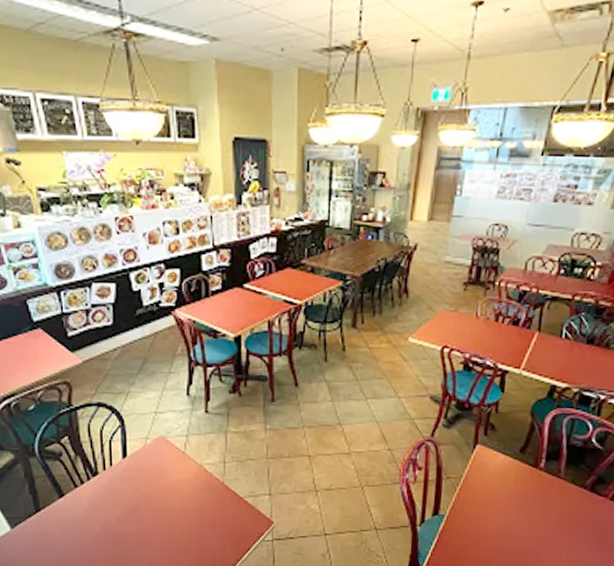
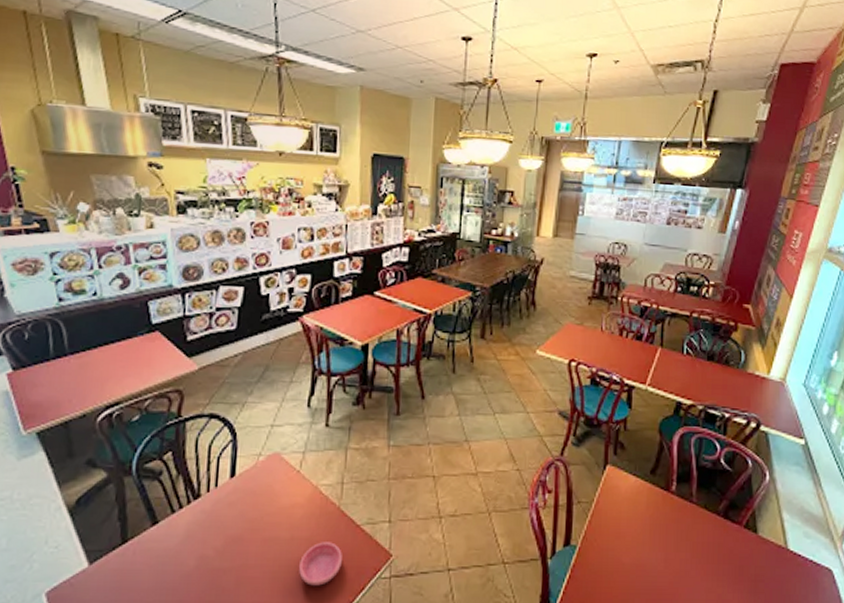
saucer: none [191,511,229,547] -> present [299,542,342,586]

